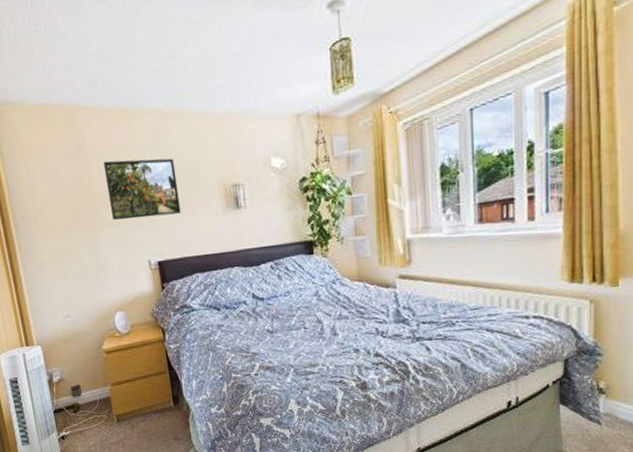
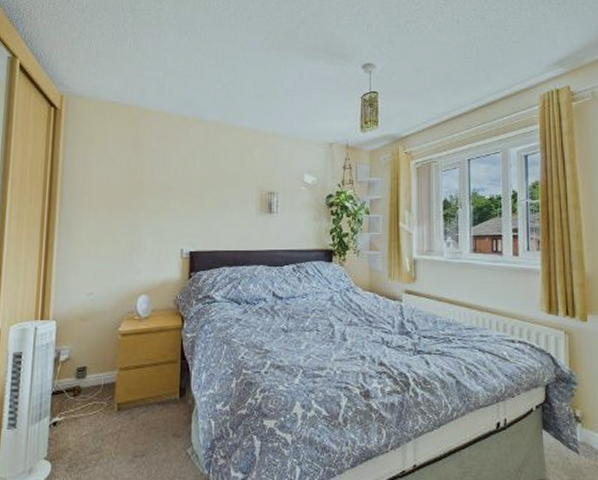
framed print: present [103,158,181,220] -> none [155,157,220,210]

